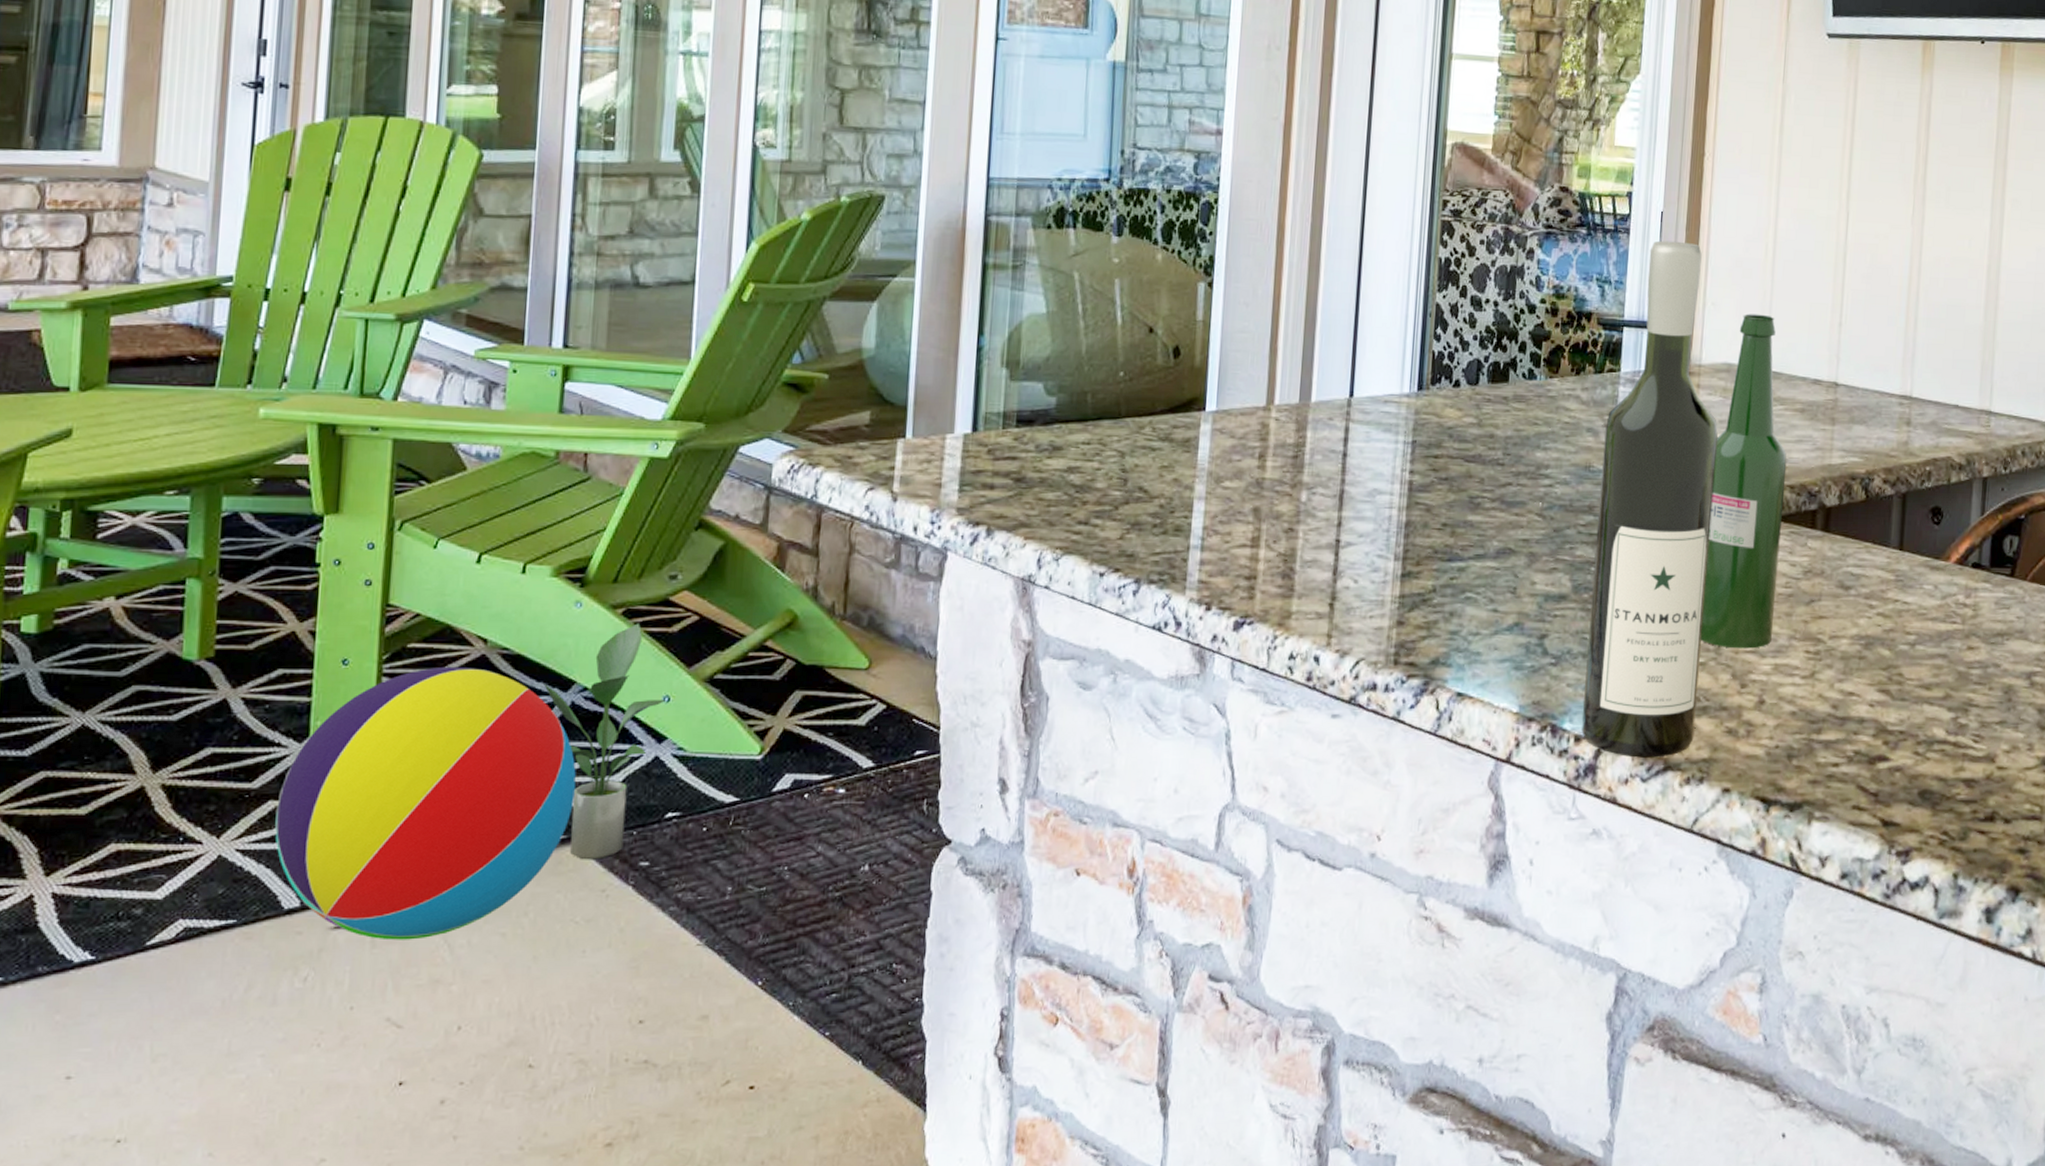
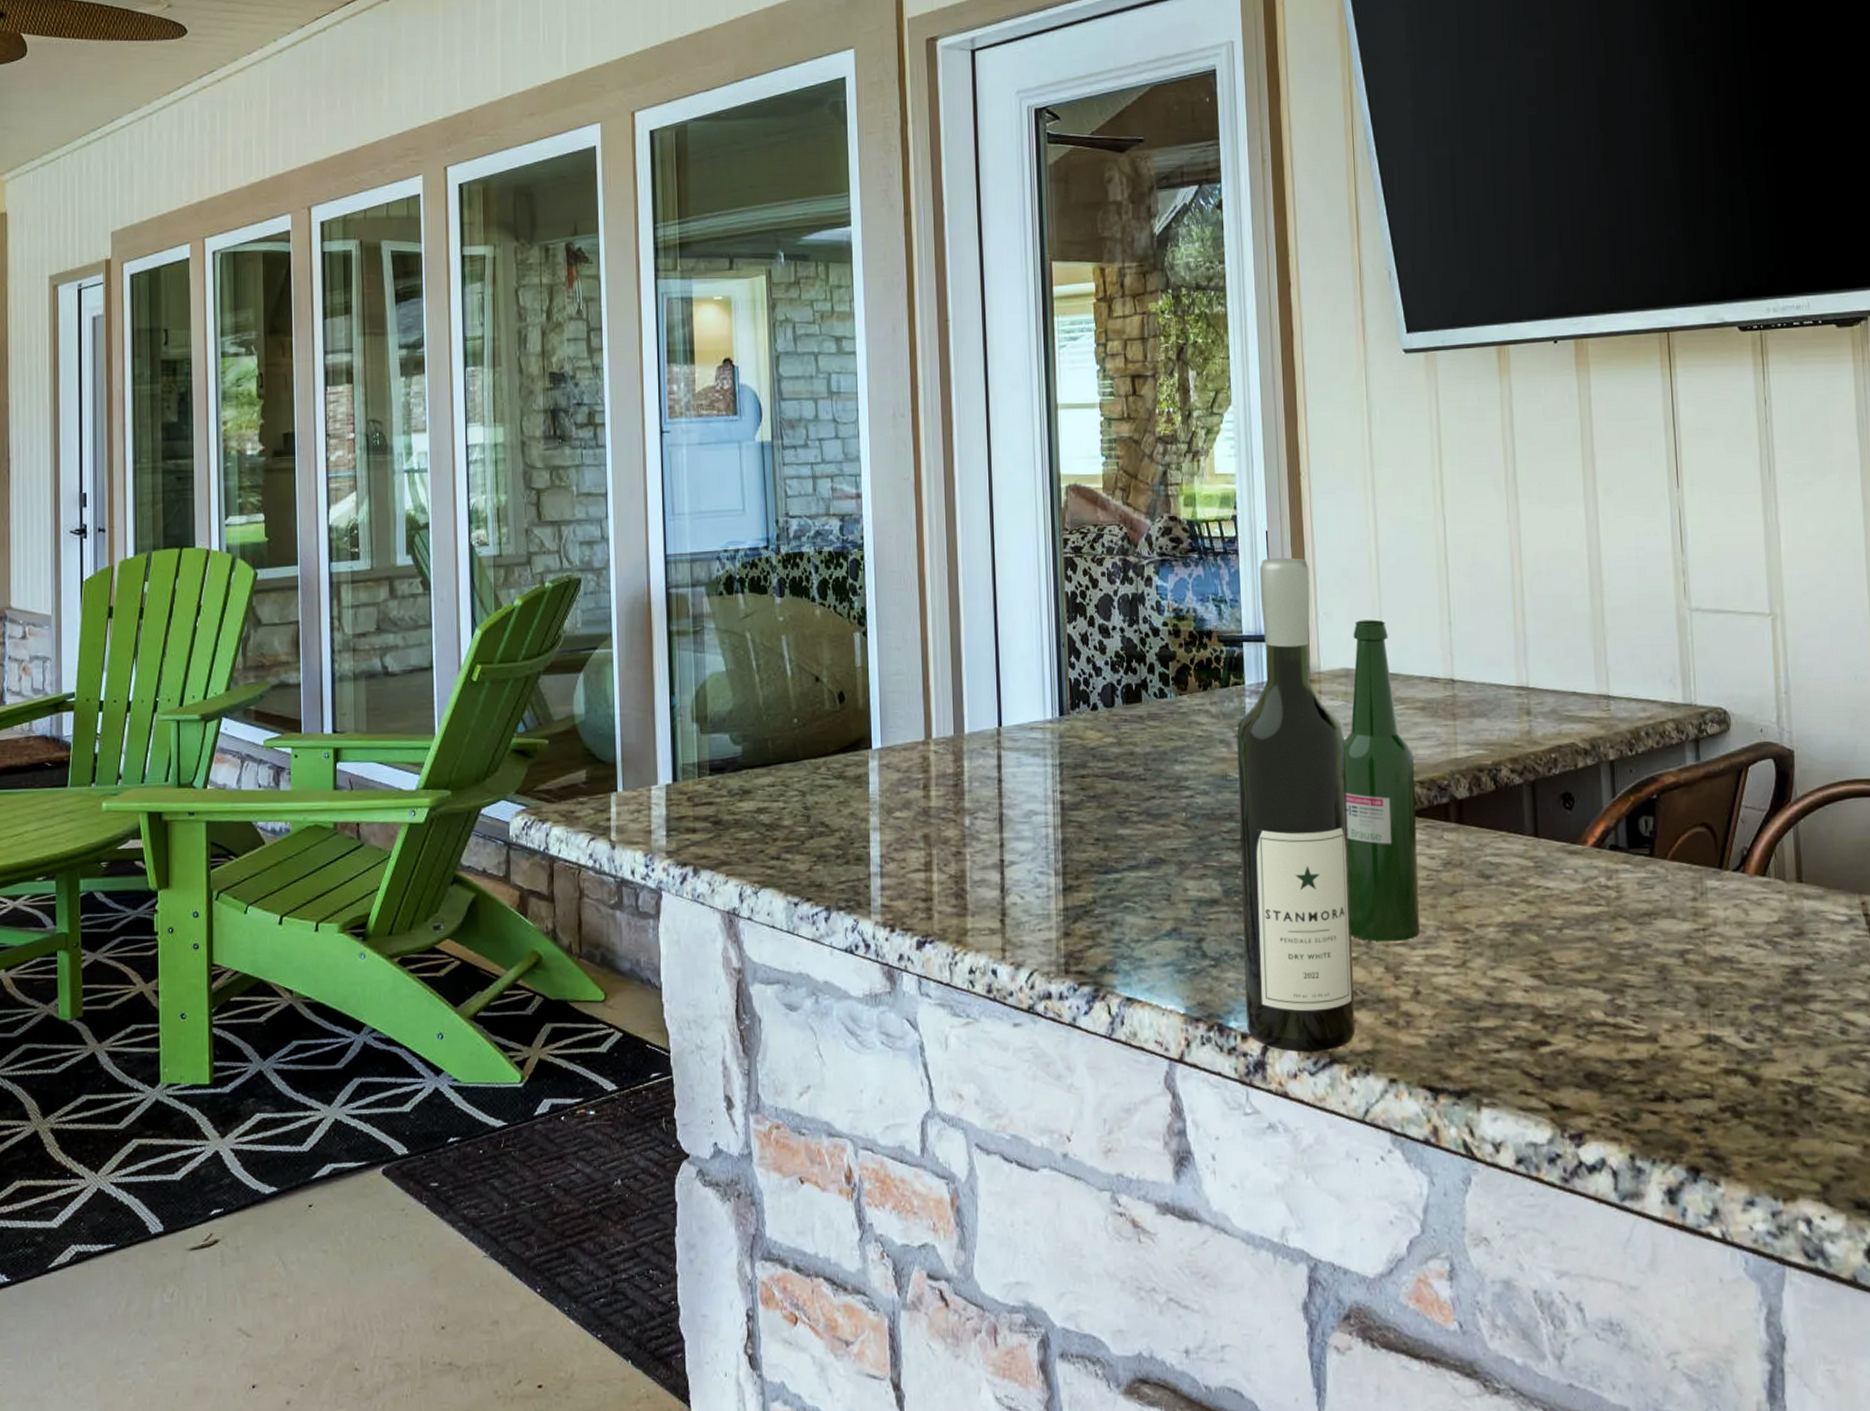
beach ball: present [275,666,576,940] -> none [139,1015,373,1259]
potted plant: present [543,623,667,860] -> none [340,970,441,1183]

